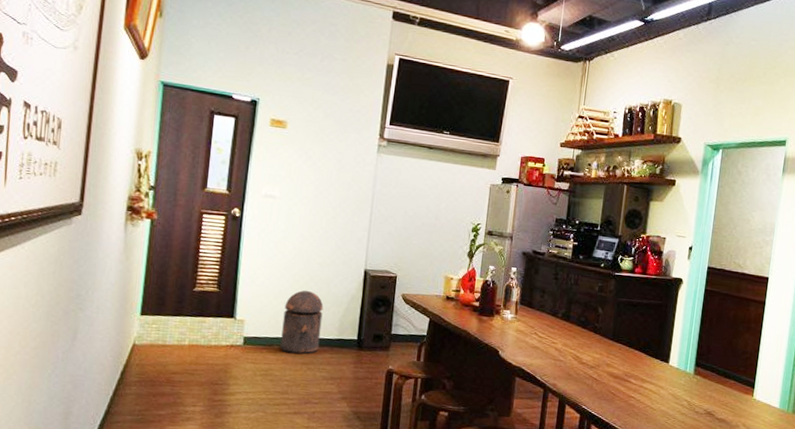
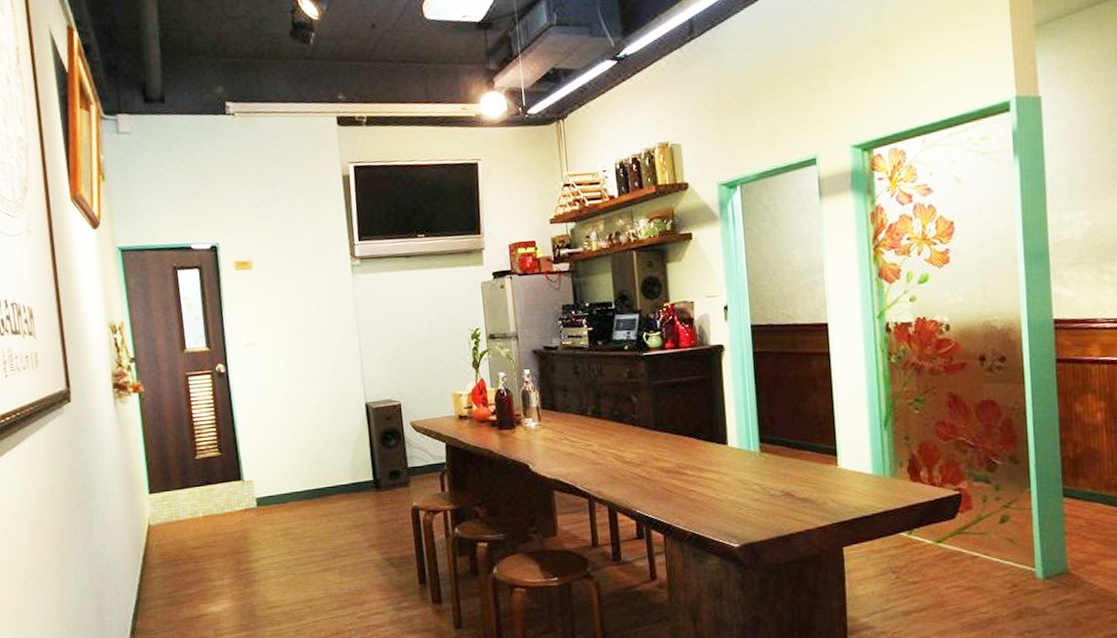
trash can: present [280,290,324,355] -> none [290,437,335,508]

